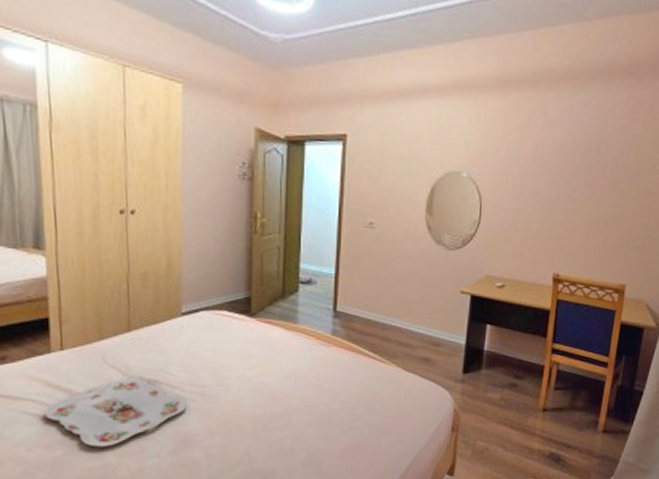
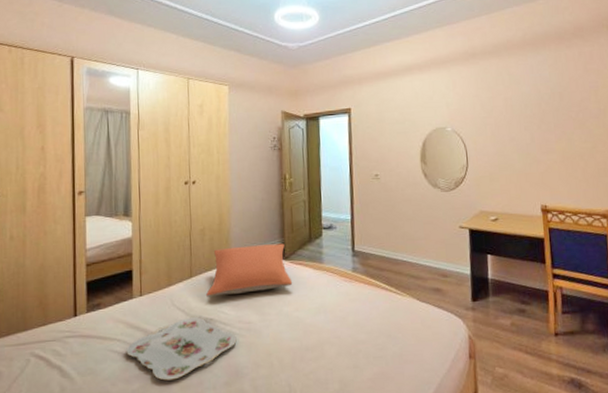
pillow: none [148,297,259,355] -> present [205,243,293,297]

